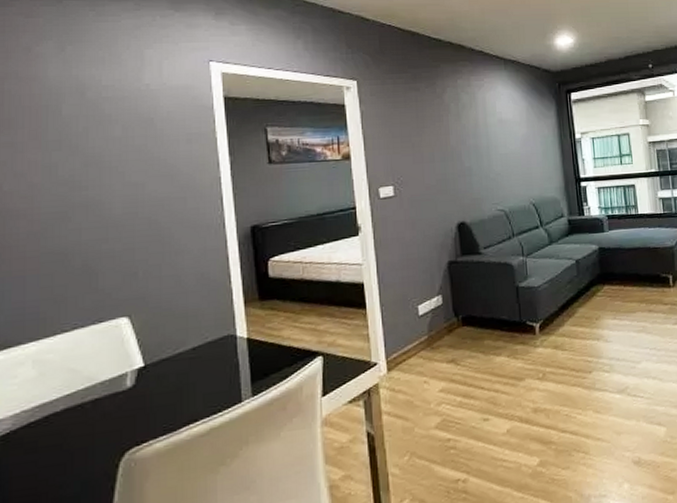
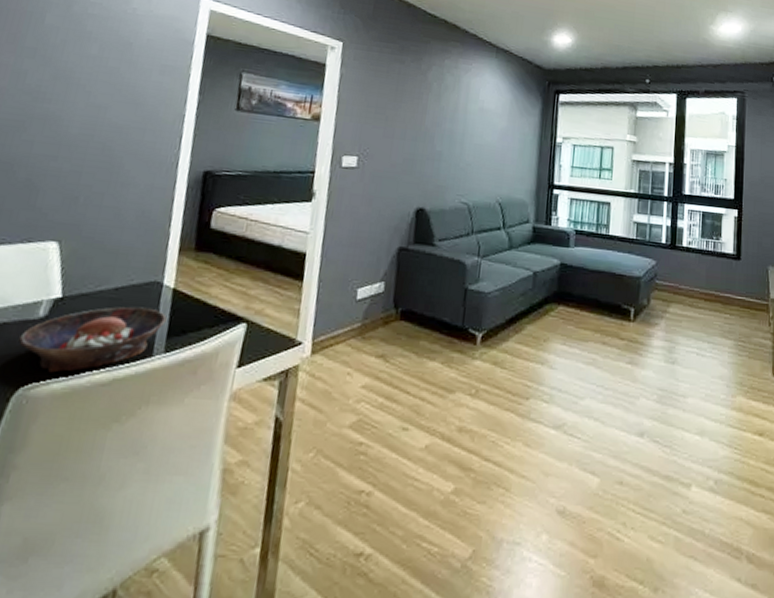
bowl: none [114,359,247,435] -> present [18,306,167,373]

